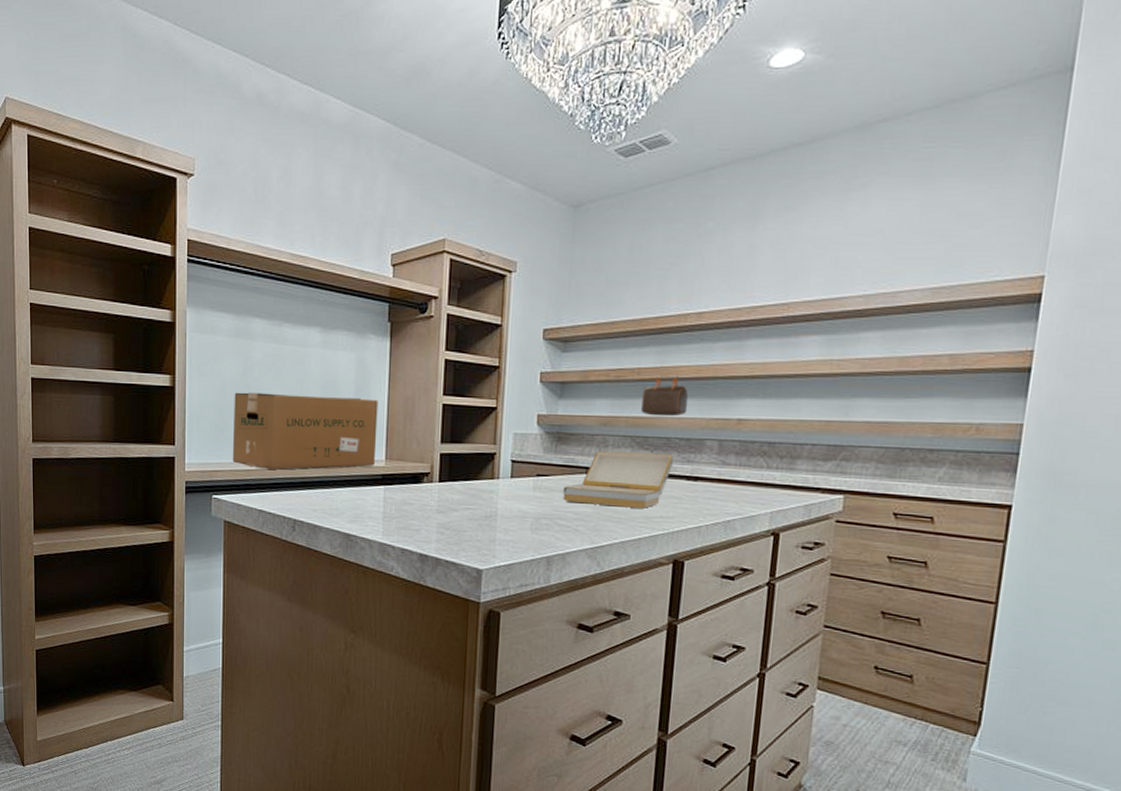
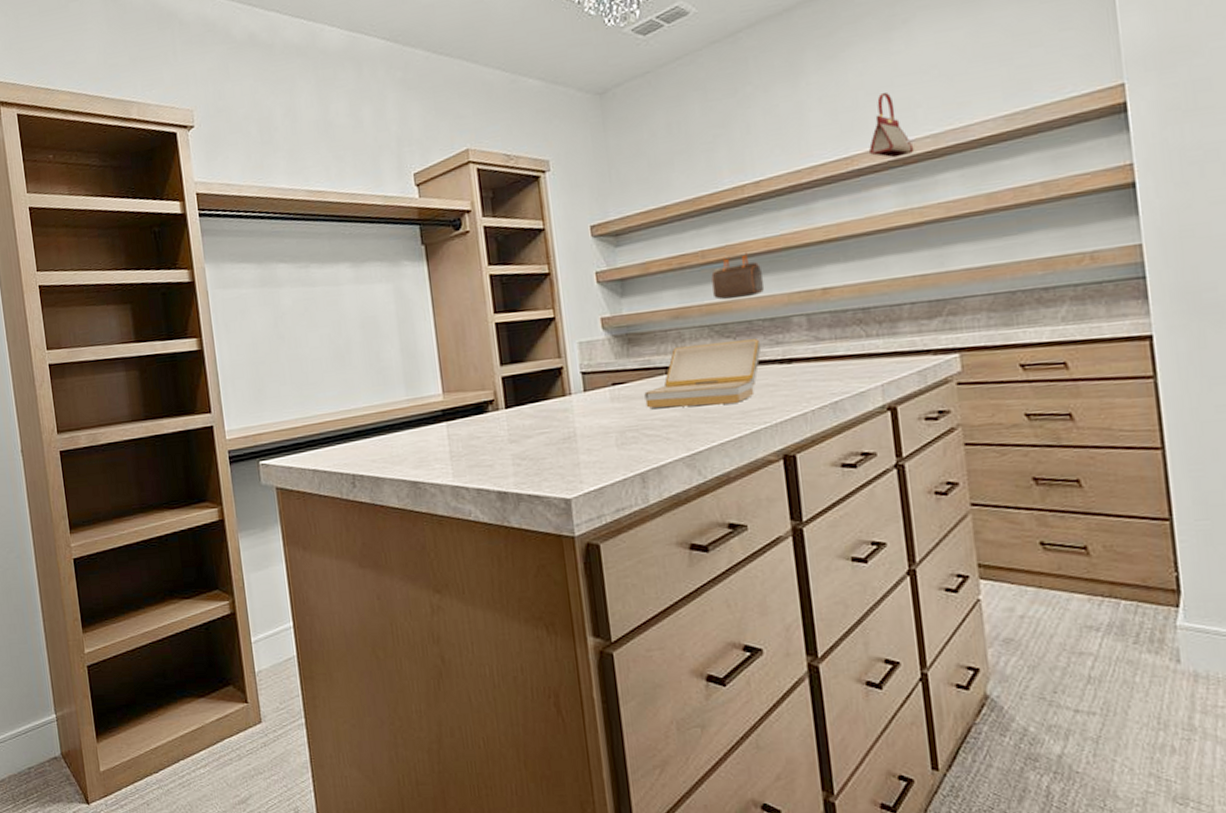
box: present [232,392,378,470] -> none [268,329,432,424]
handbag: none [806,248,846,311] -> present [869,92,915,159]

